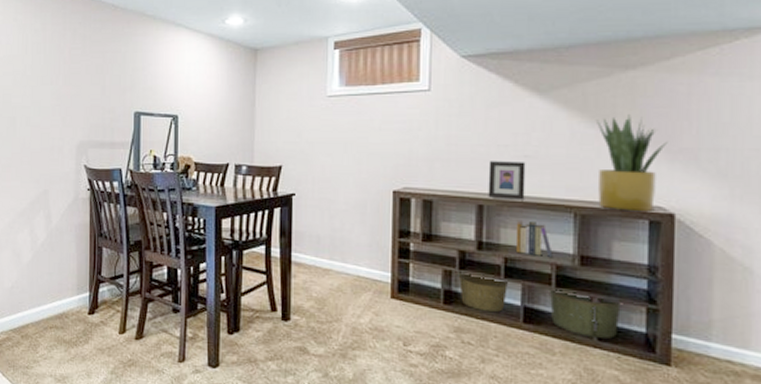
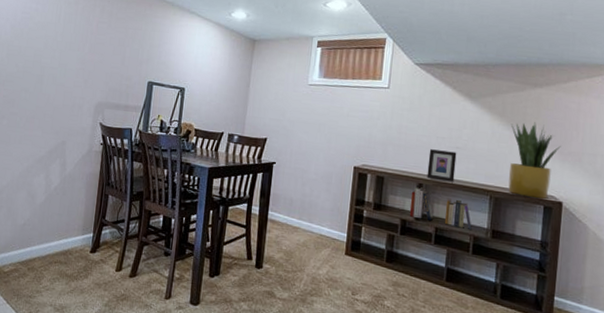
basket: present [458,270,508,313] -> none [399,235,436,272]
books: none [469,209,502,249] -> present [410,187,434,221]
basket: present [550,289,623,340] -> none [467,255,521,298]

